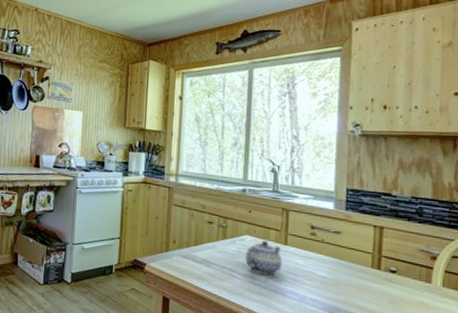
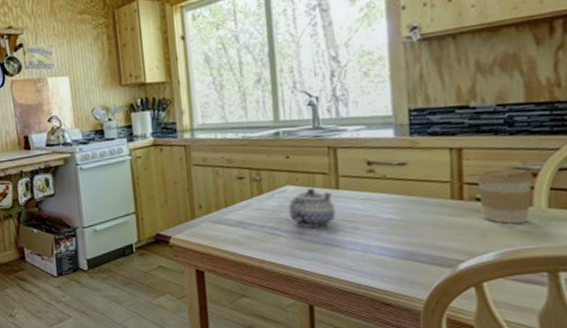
coffee cup: none [391,249,434,296] -> present [475,169,533,224]

